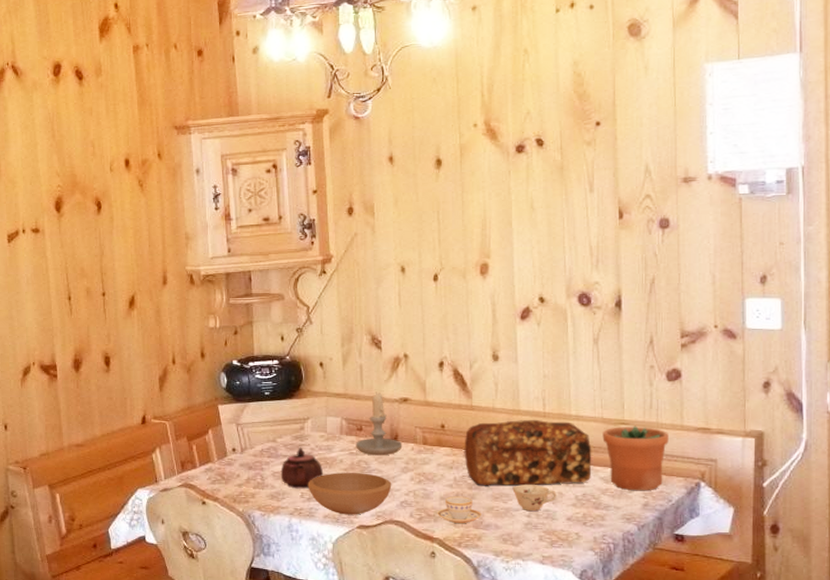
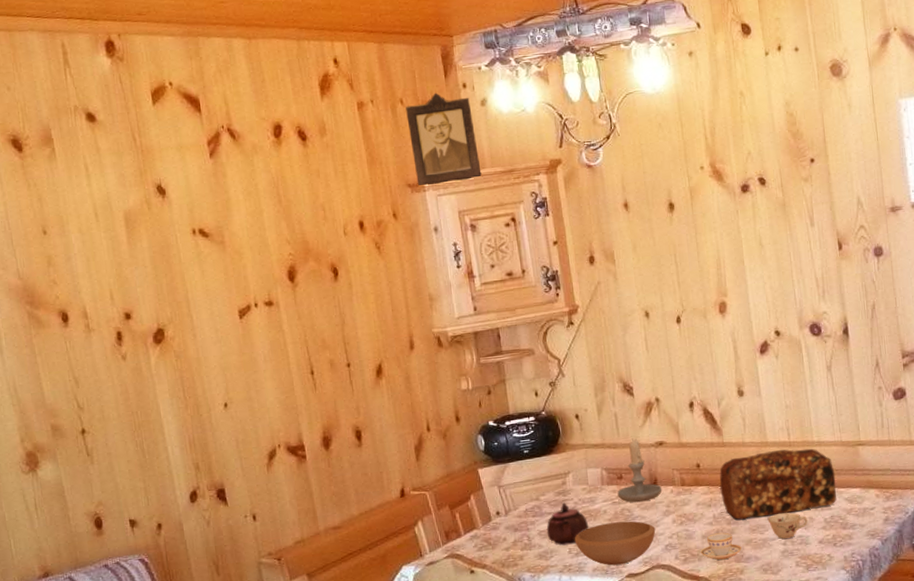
photo frame: none [179,39,247,129] -> present [405,93,482,186]
planter: present [602,426,669,491] -> none [843,445,901,508]

